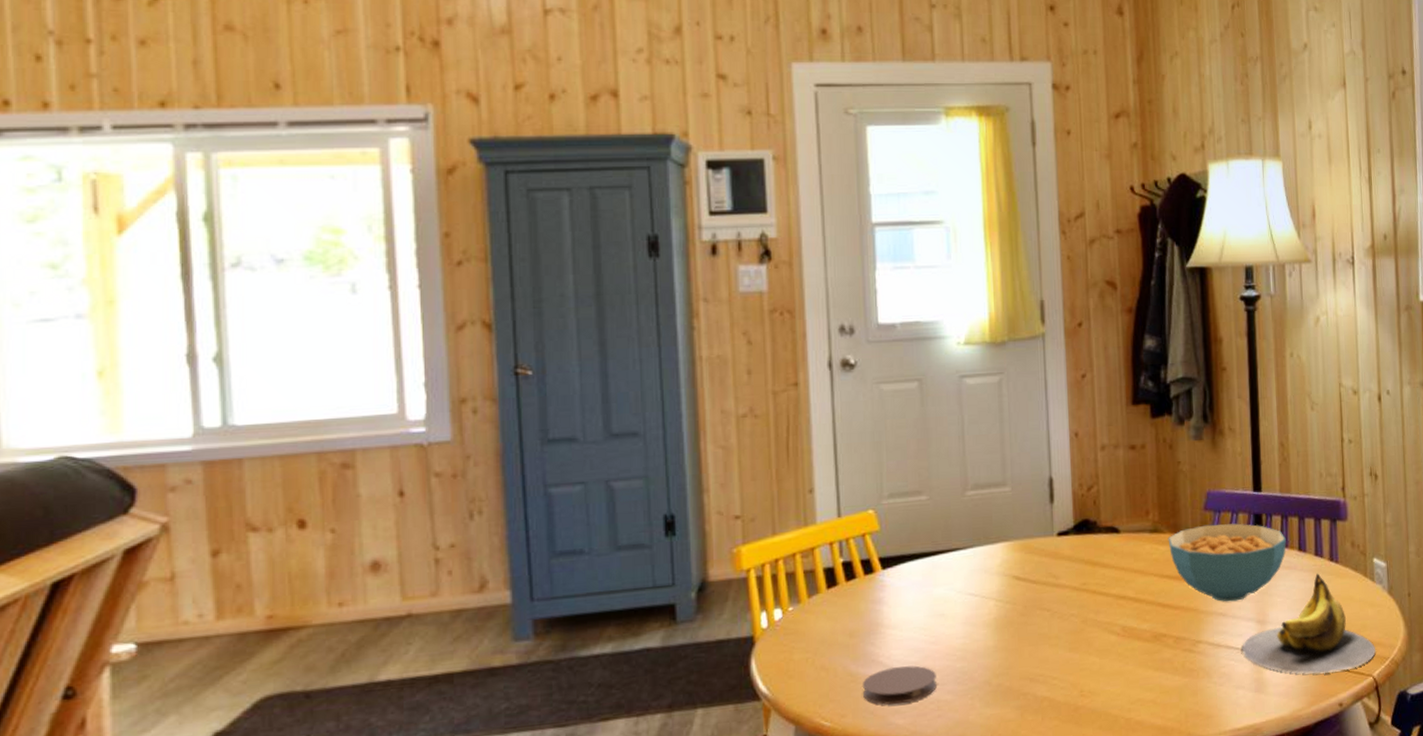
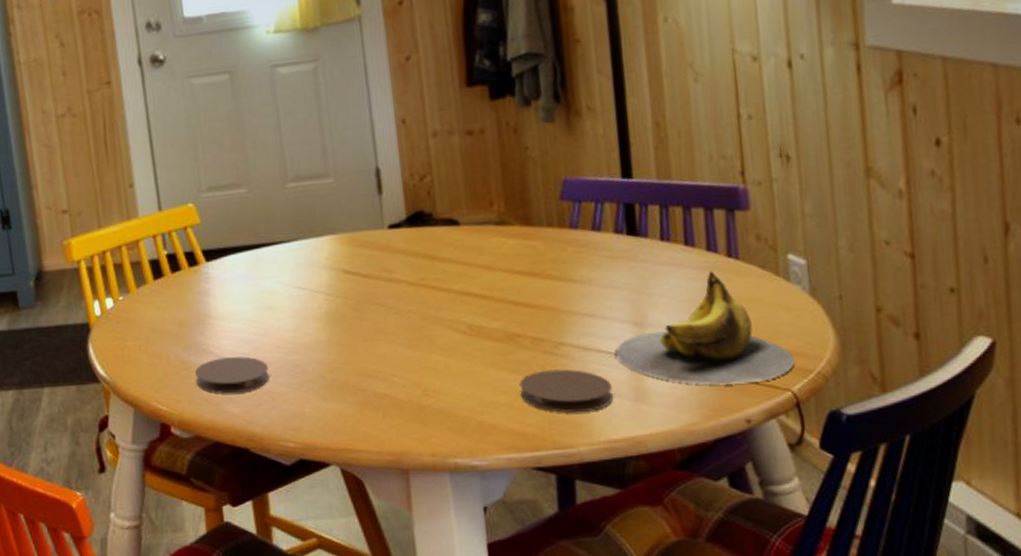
coaster: none [1162,665,1238,706] -> present [519,369,613,413]
cereal bowl: present [1168,522,1286,602] -> none [517,213,668,302]

